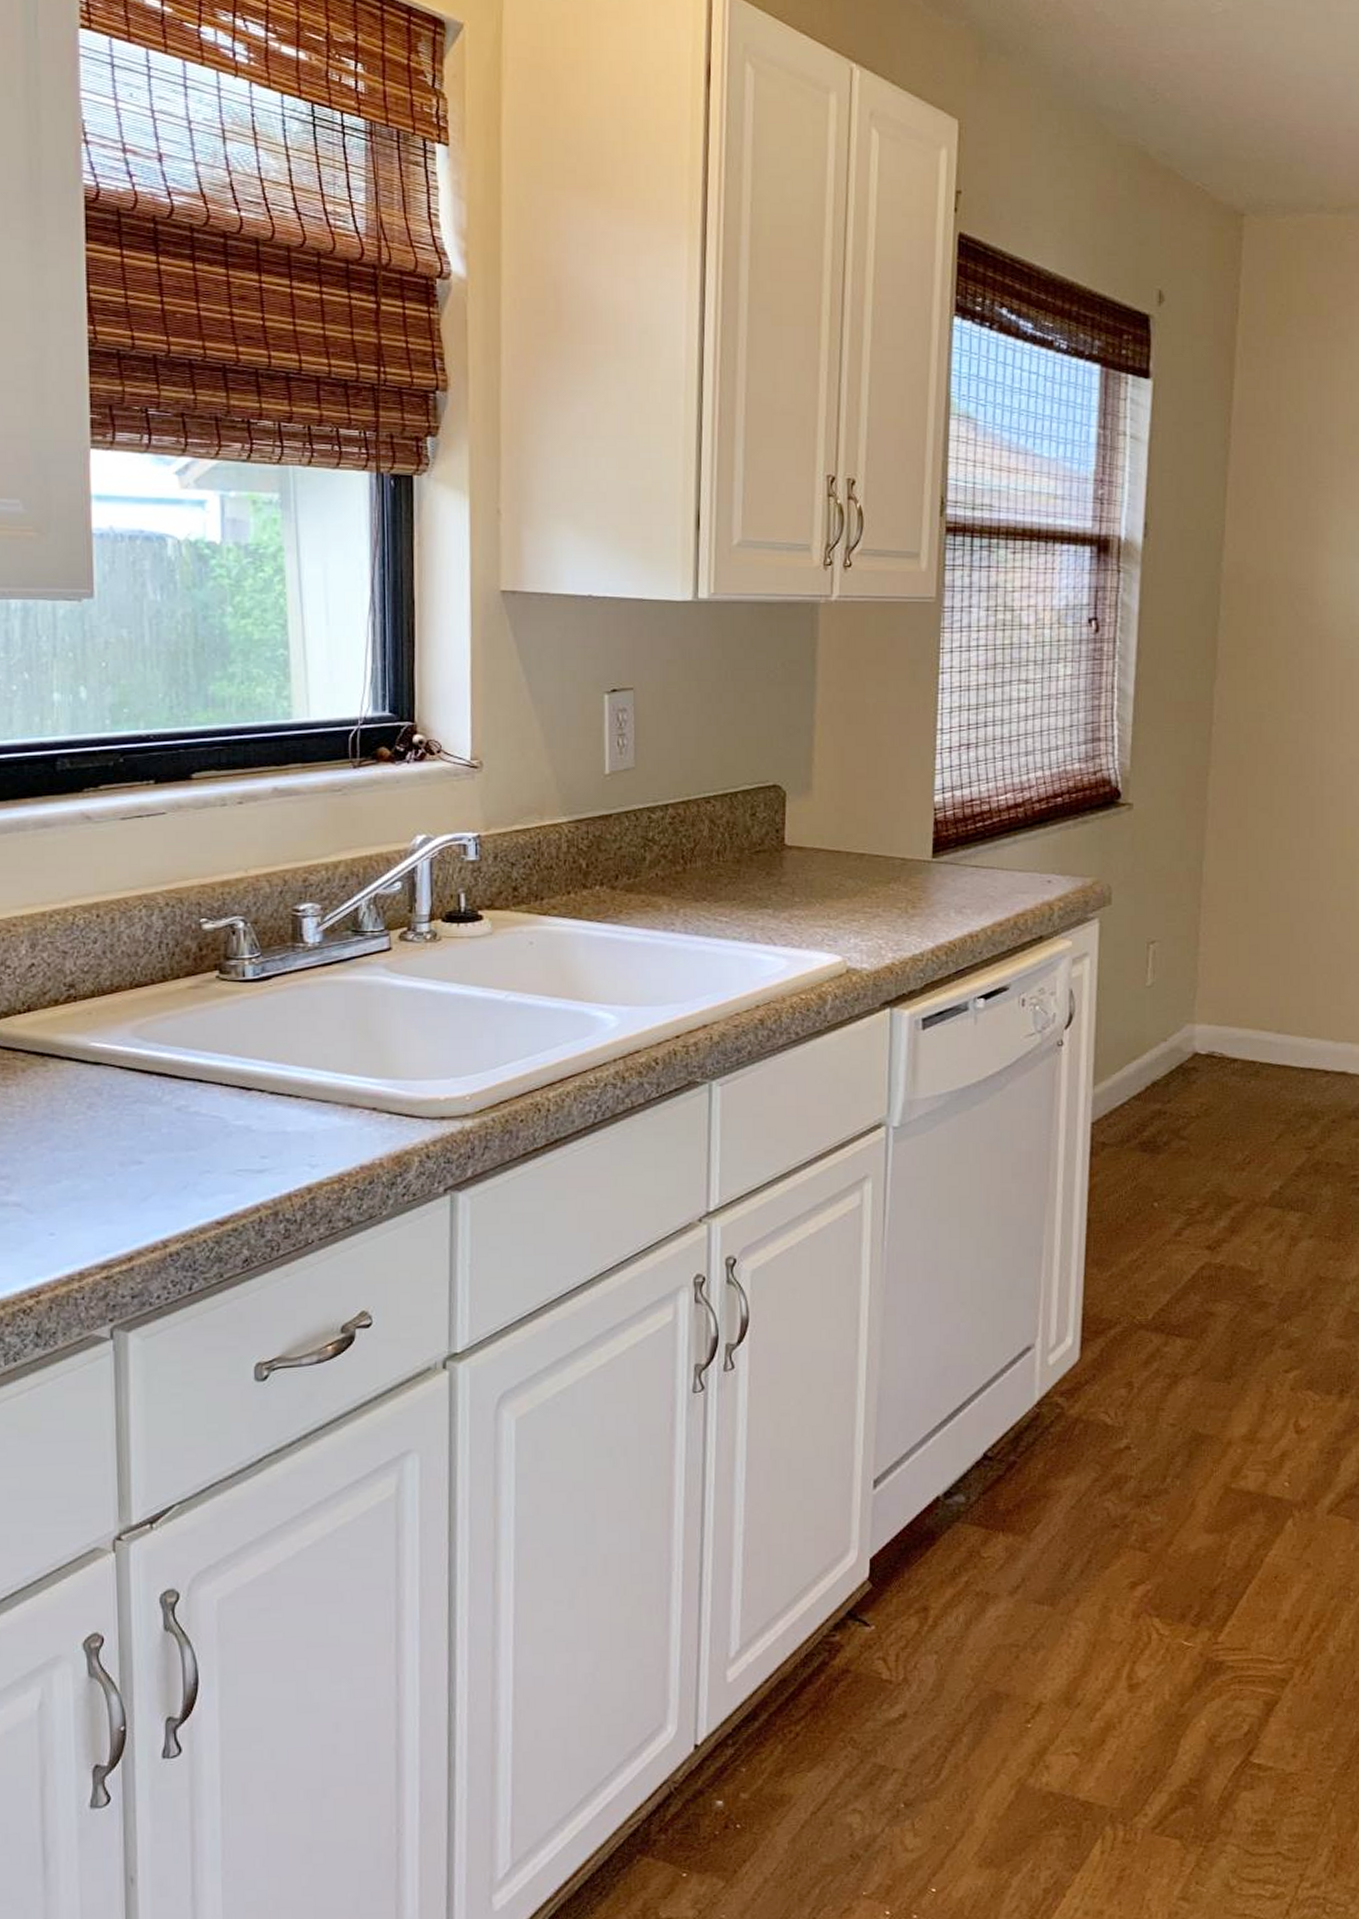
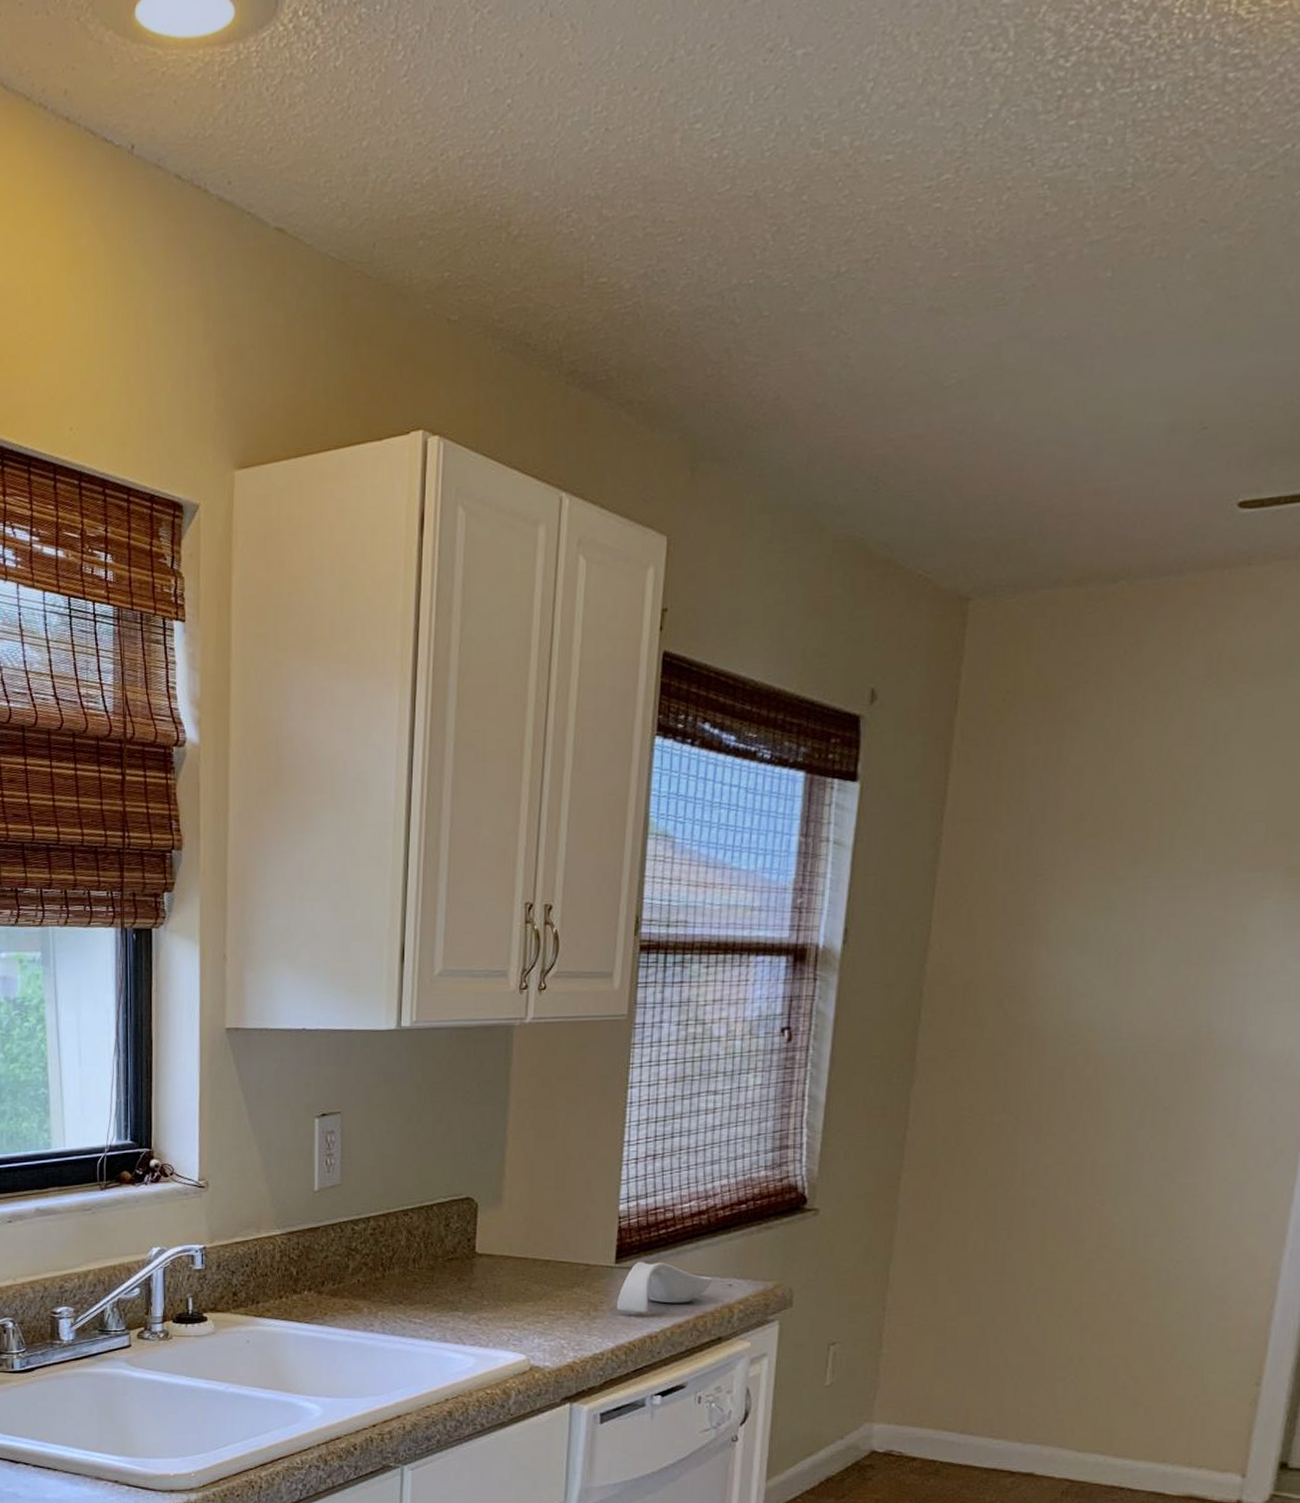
spoon rest: none [935,855,1032,911] -> present [616,1261,713,1313]

